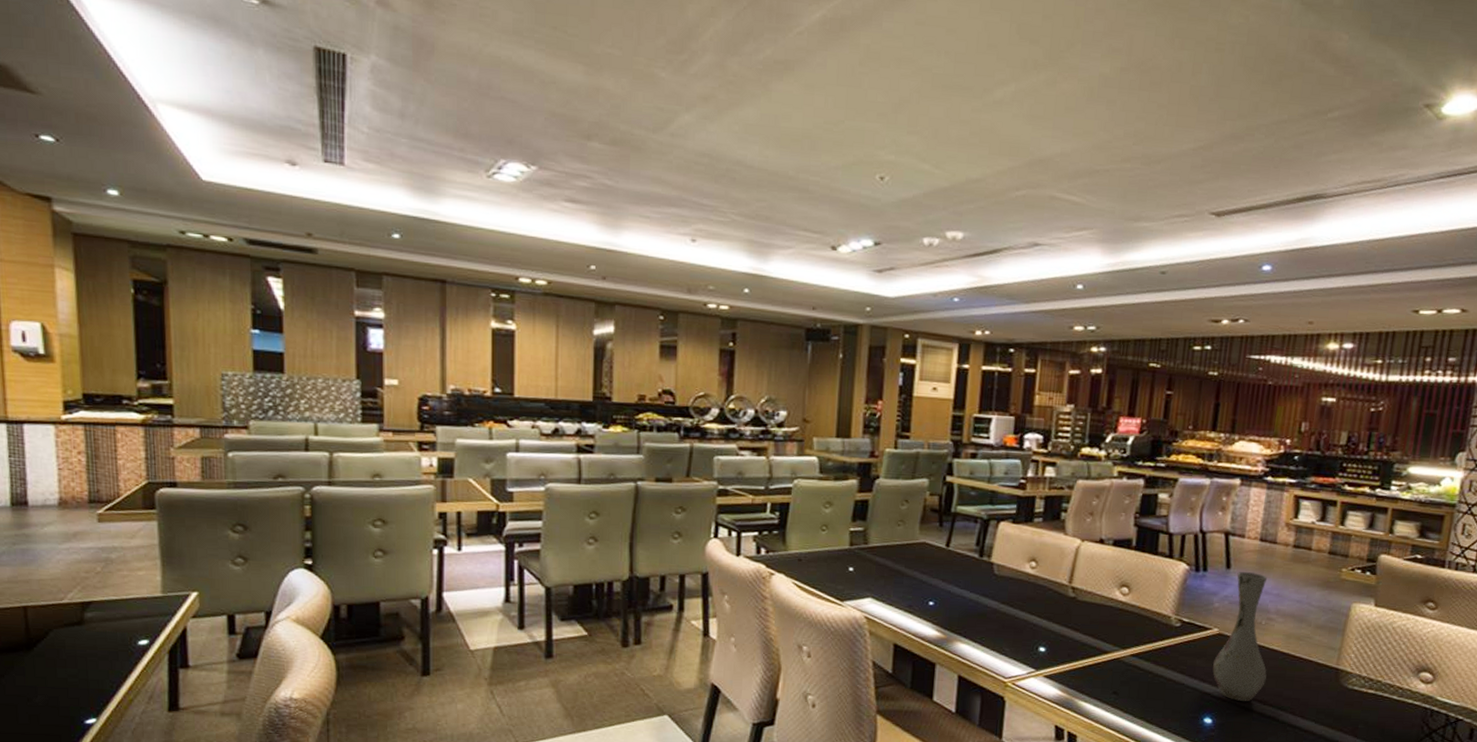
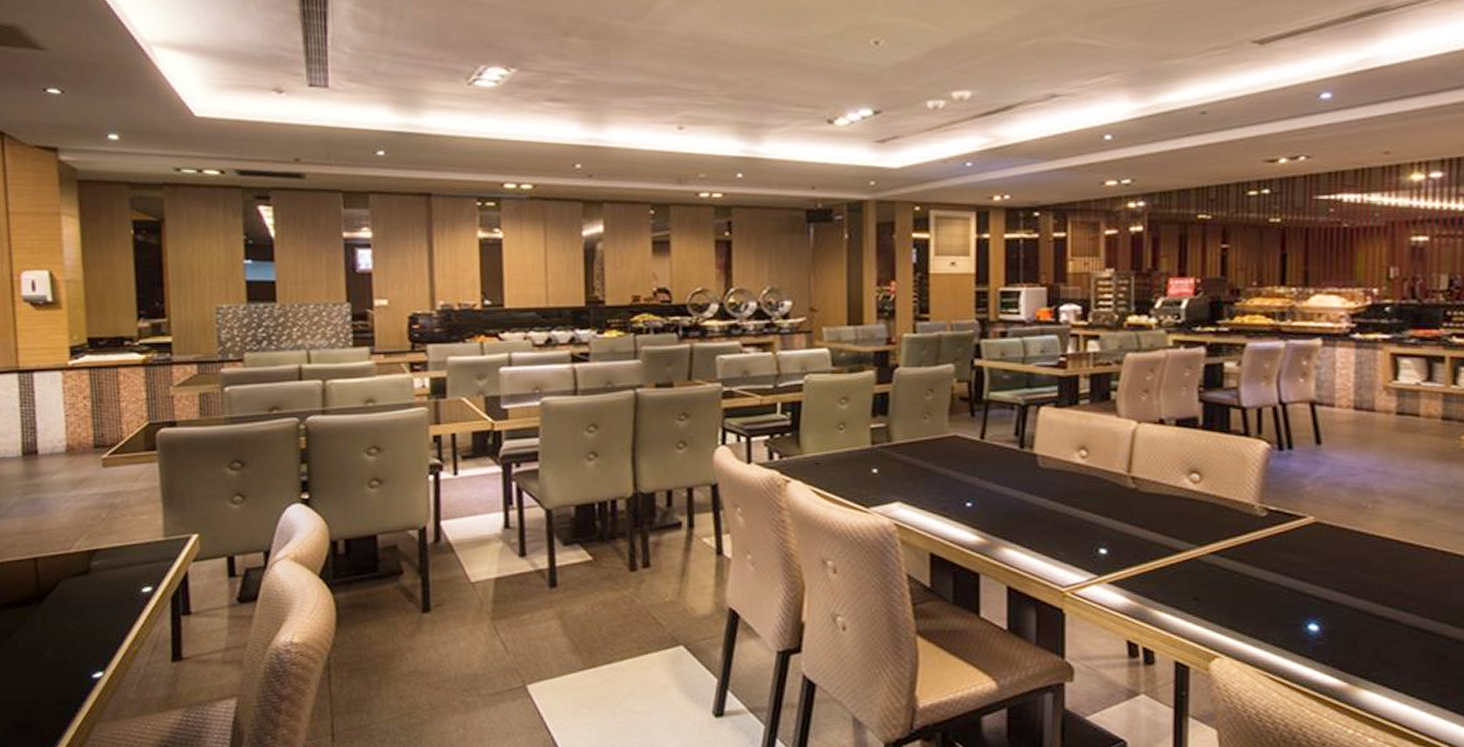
vase: present [1212,572,1268,702] -> none [1312,447,1381,603]

